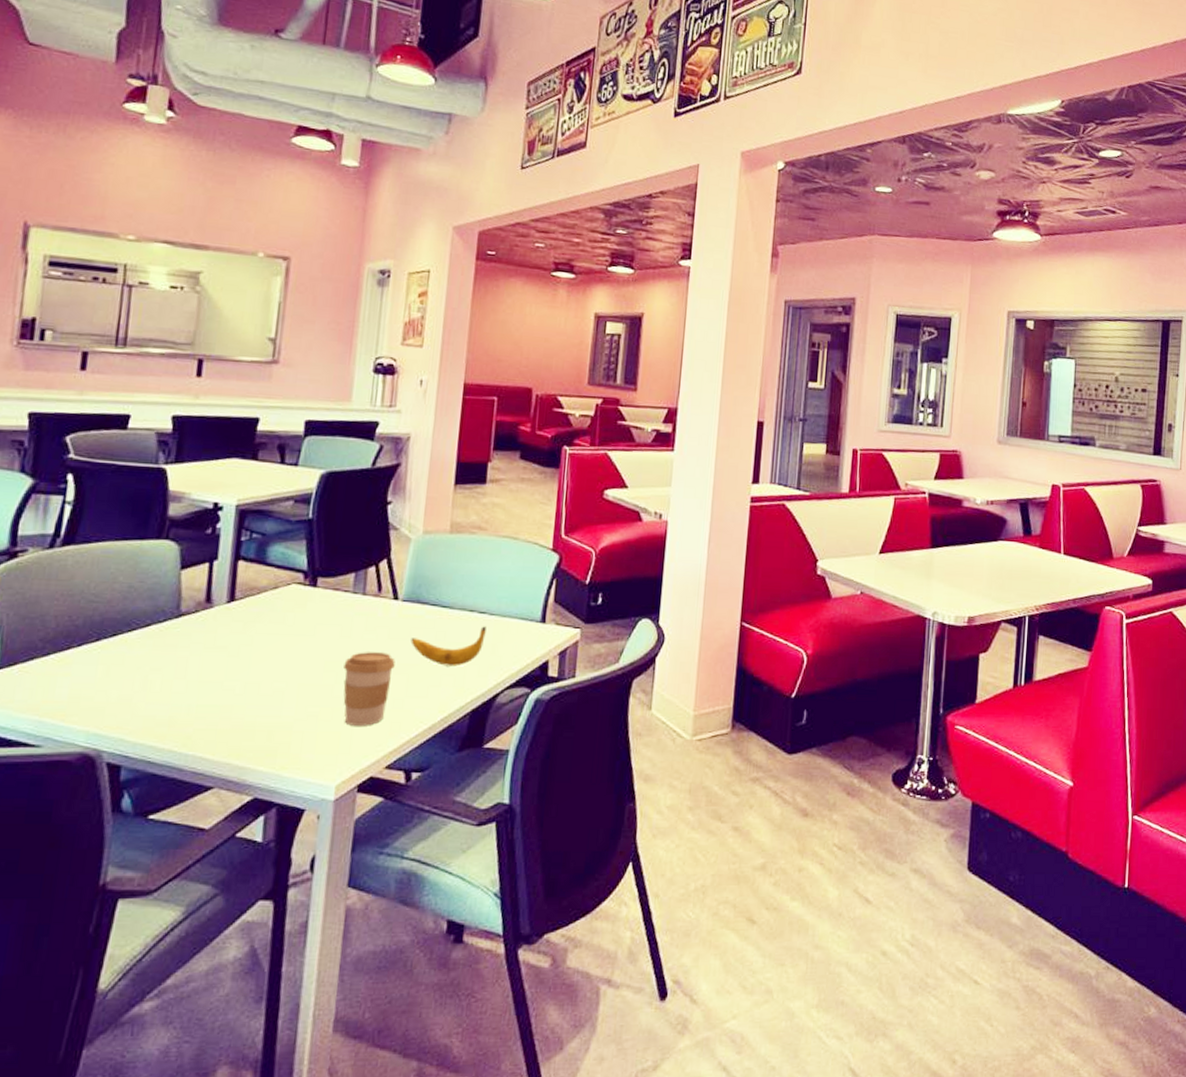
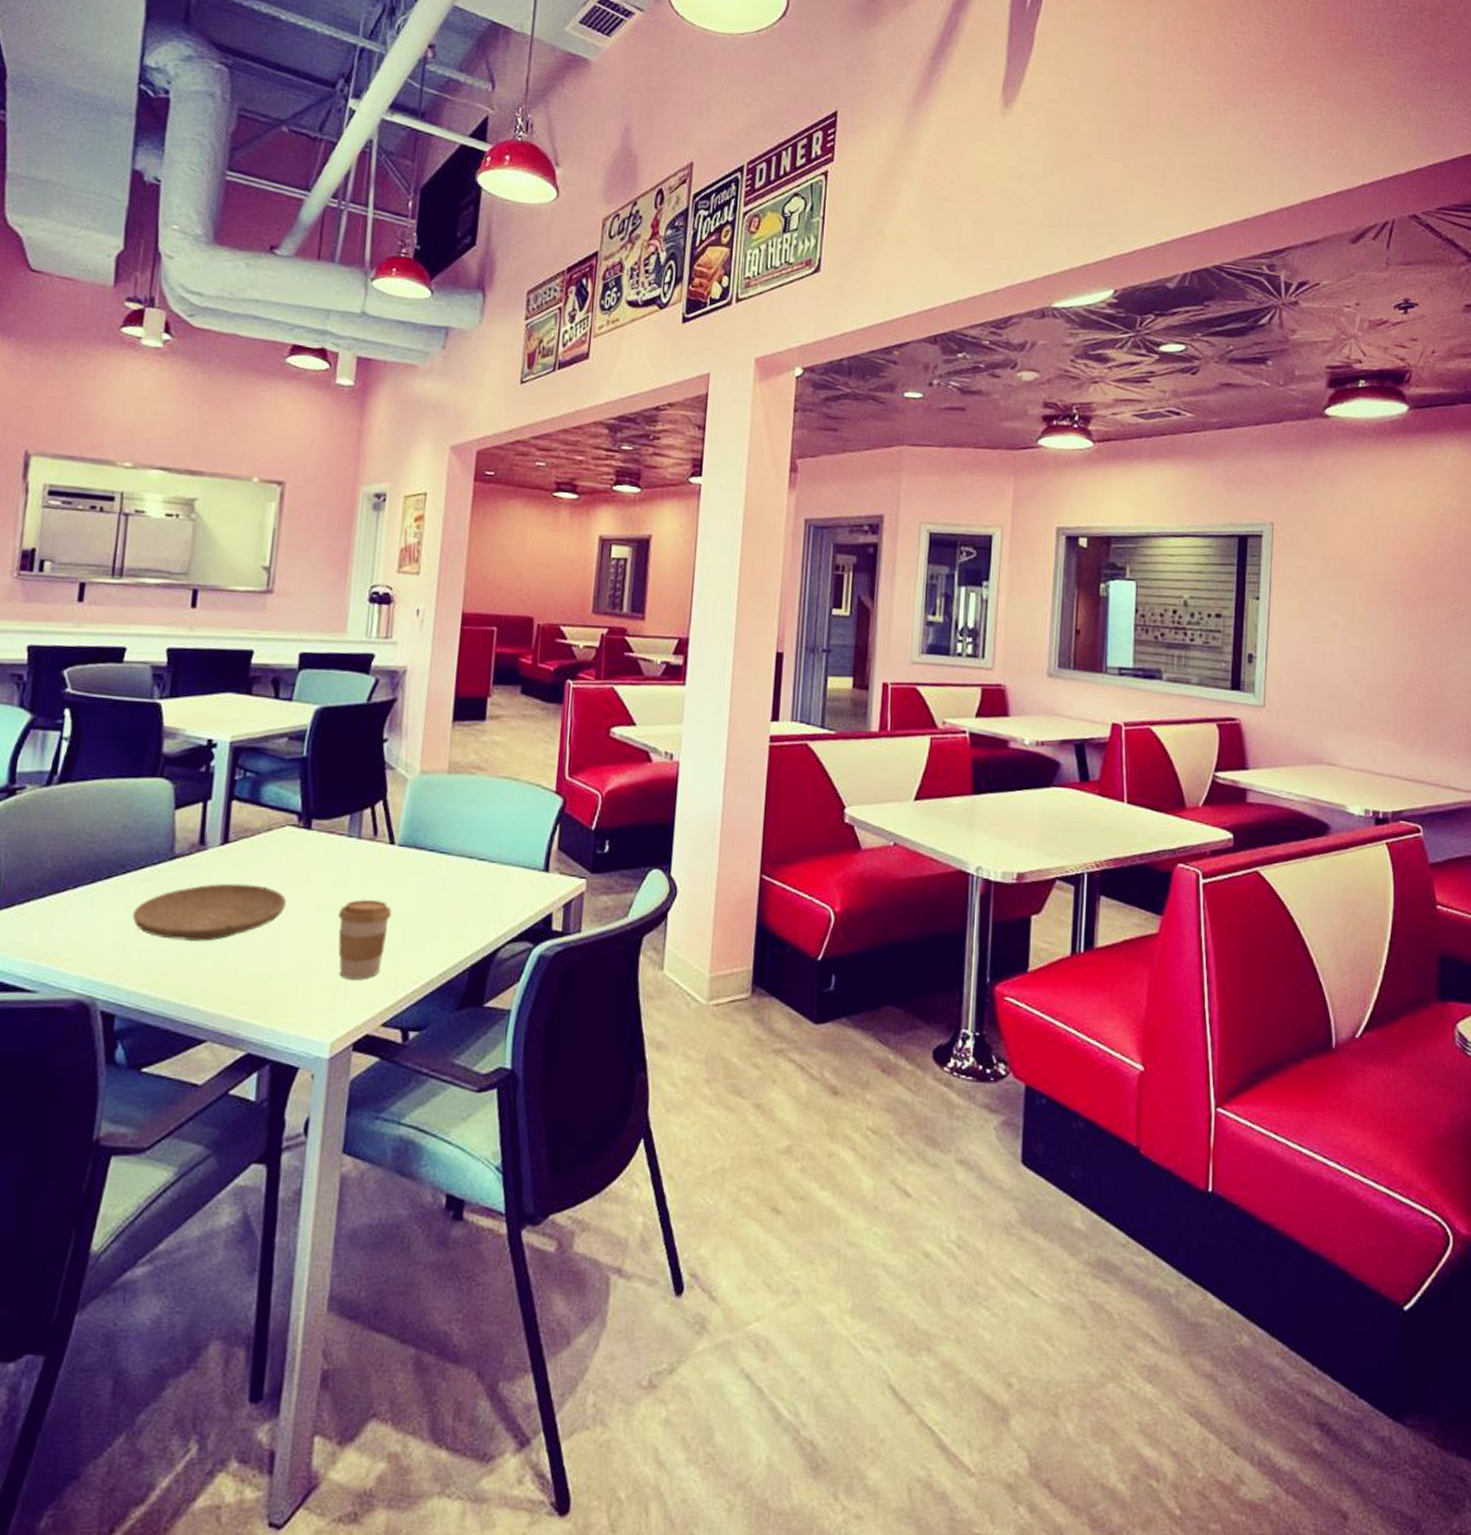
plate: none [138,638,292,695] -> present [132,883,286,942]
banana: present [410,626,486,667] -> none [407,874,486,918]

